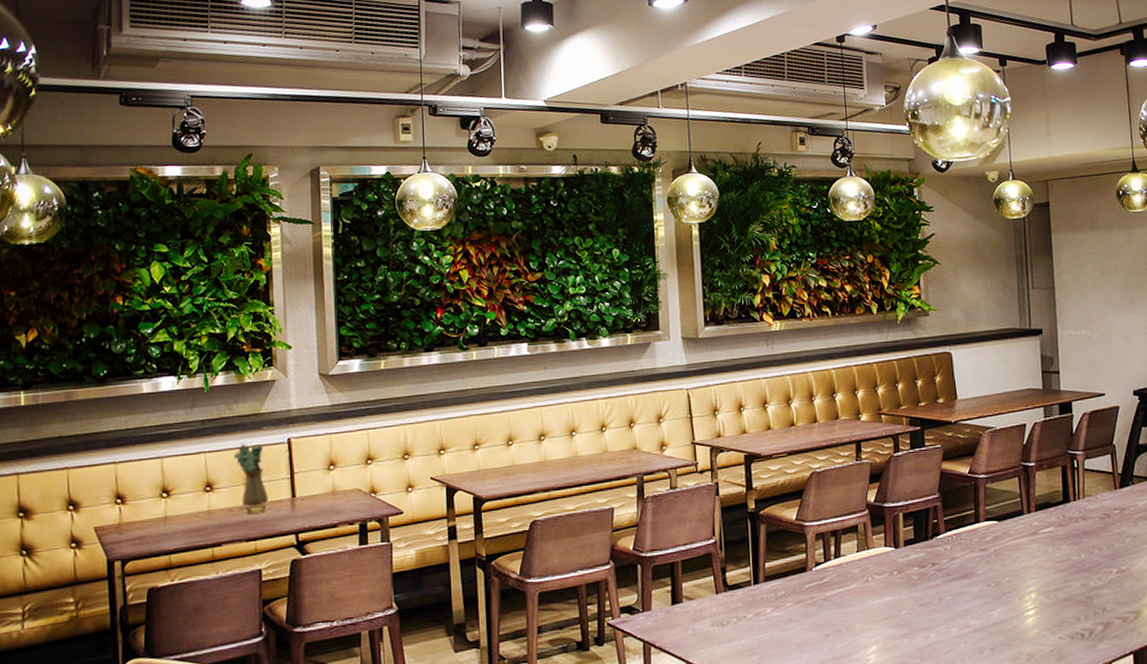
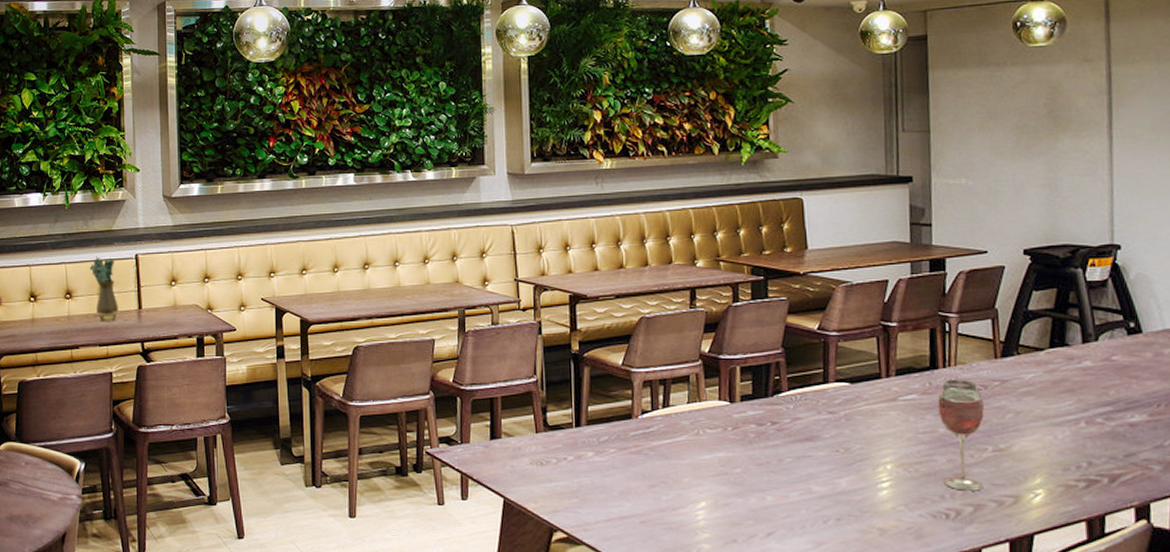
wineglass: none [1071,510,1111,612] -> present [938,380,985,491]

